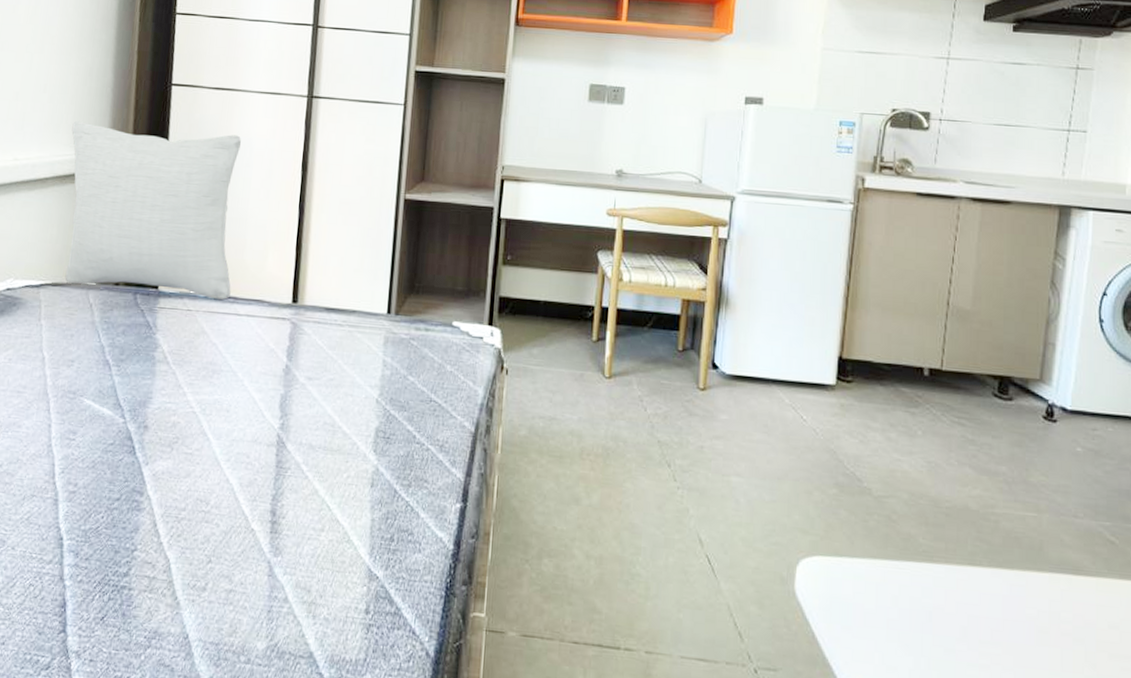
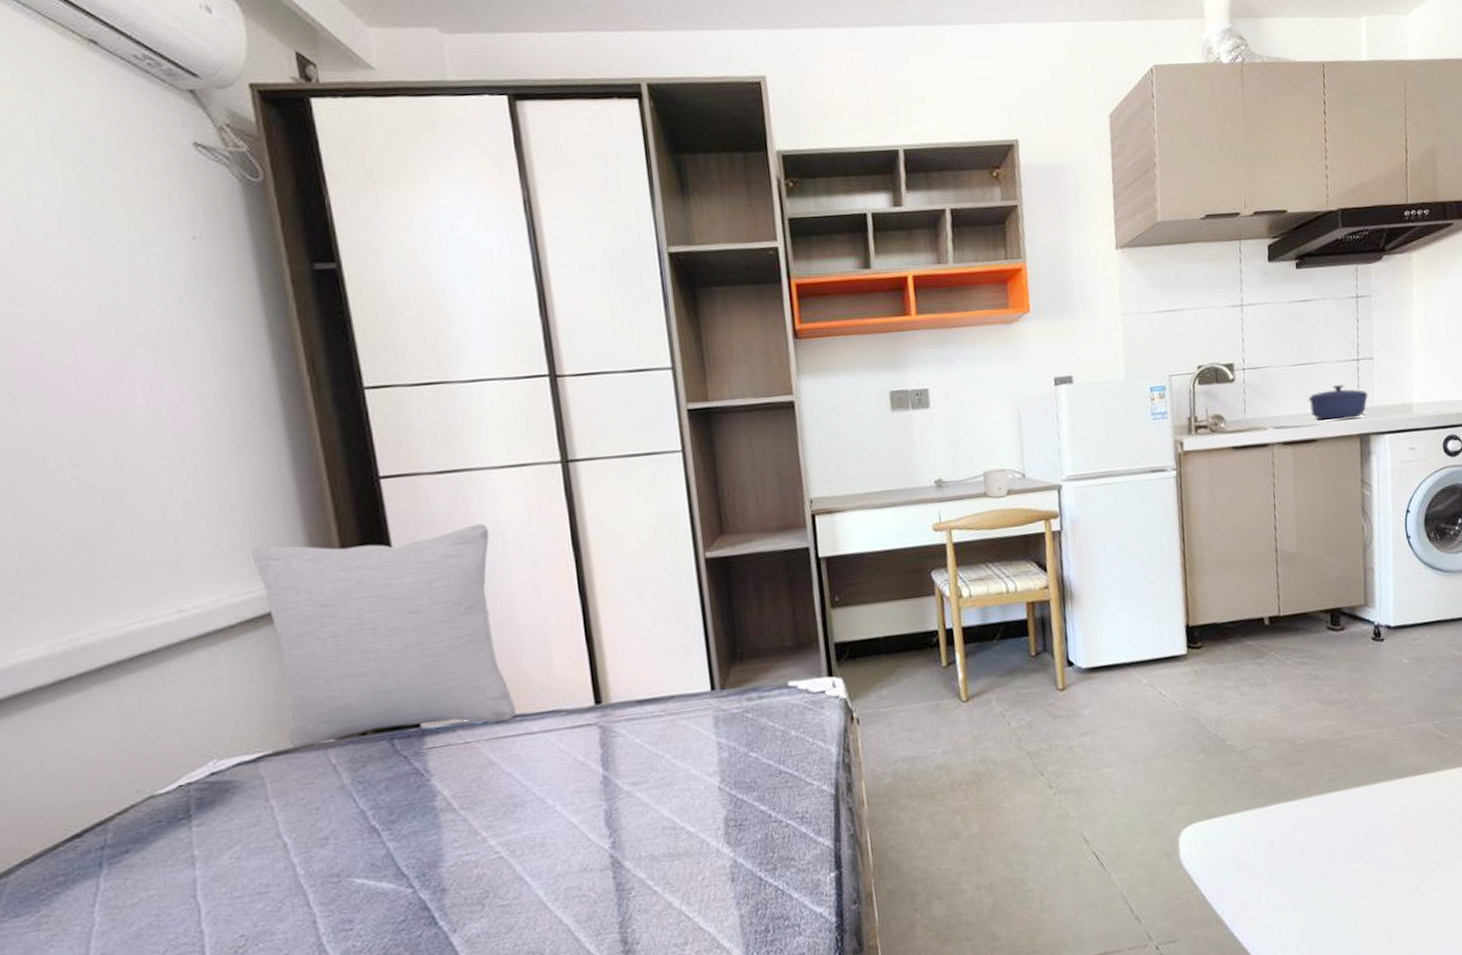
mug: none [660,169,693,198] -> present [982,468,1017,498]
cooking pot: none [1007,151,1076,188] -> present [1308,384,1368,421]

